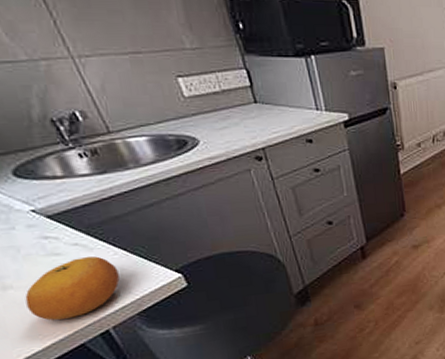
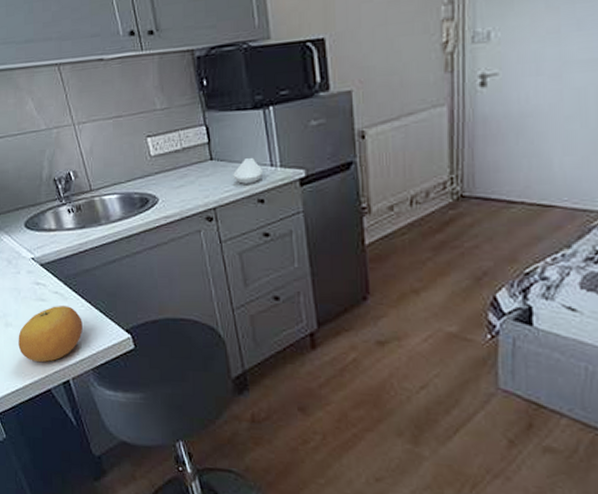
spoon rest: none [280,101,310,126] -> present [233,157,264,184]

